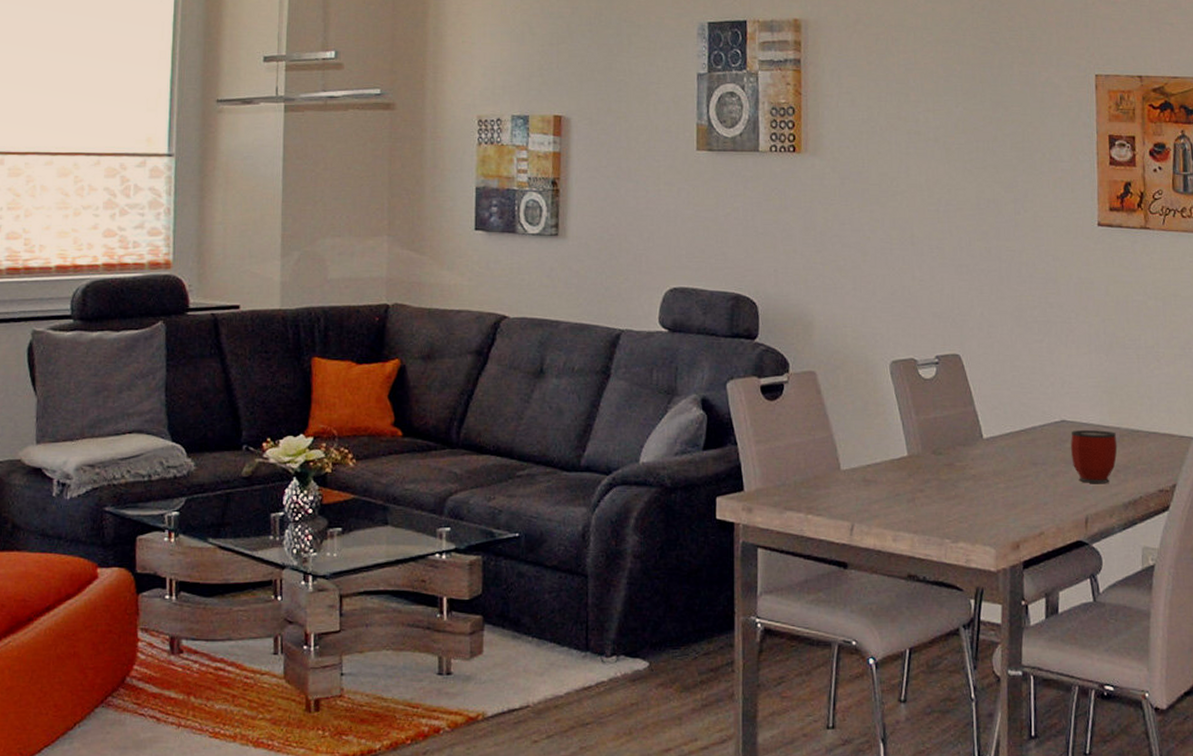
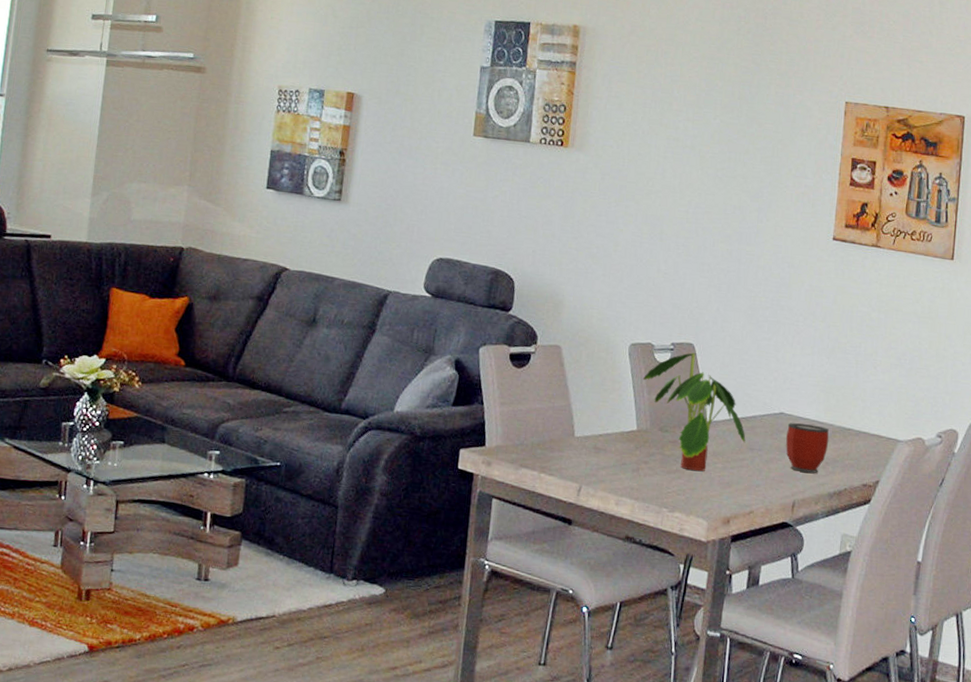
plant: none [908,364,1027,495] -> present [642,353,746,472]

